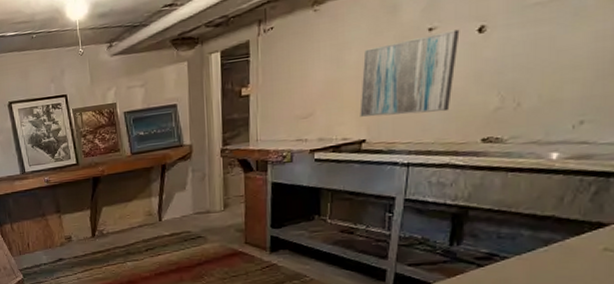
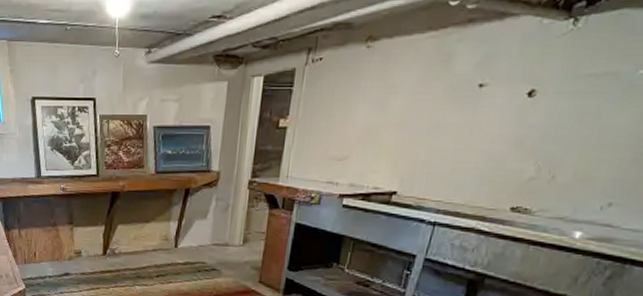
wall art: present [360,29,460,117] -> none [395,90,510,174]

